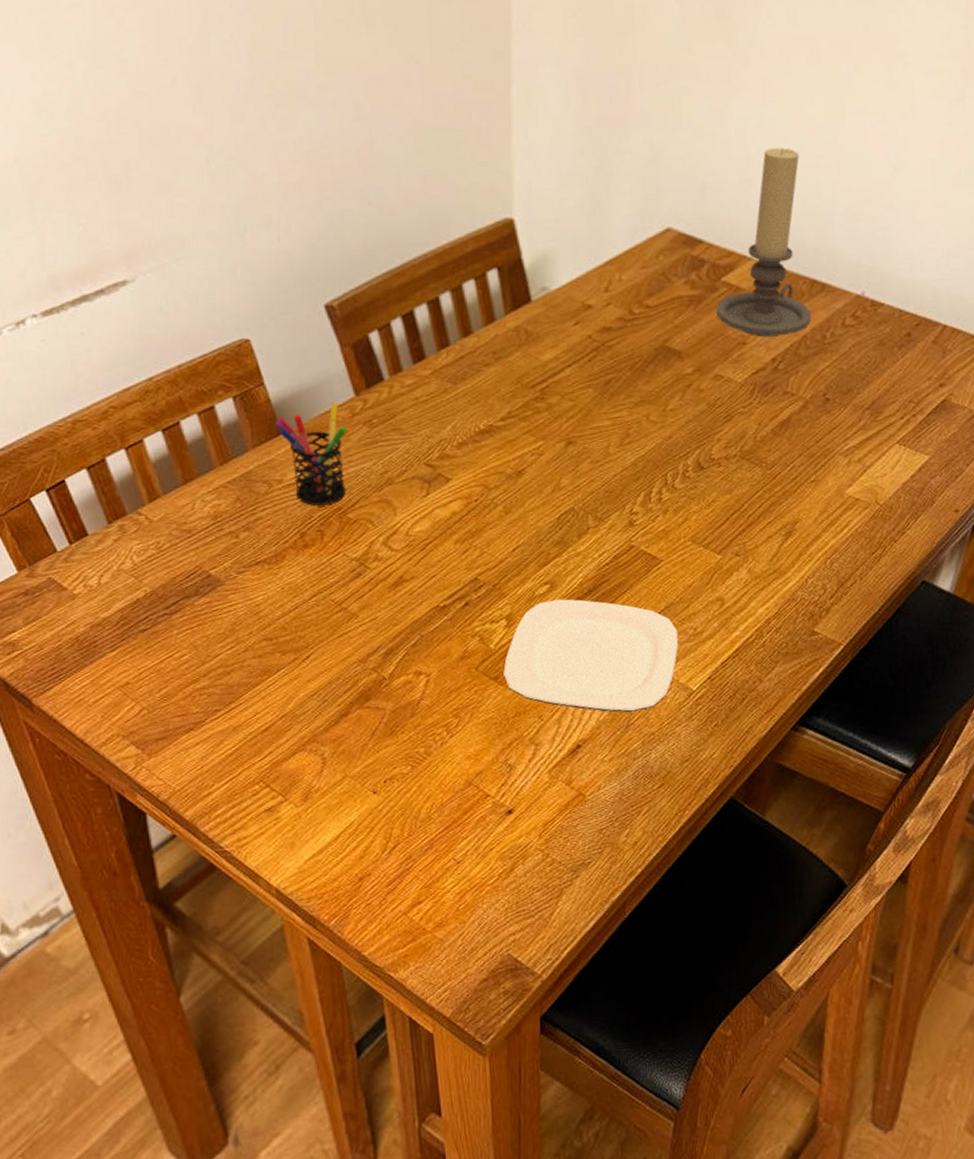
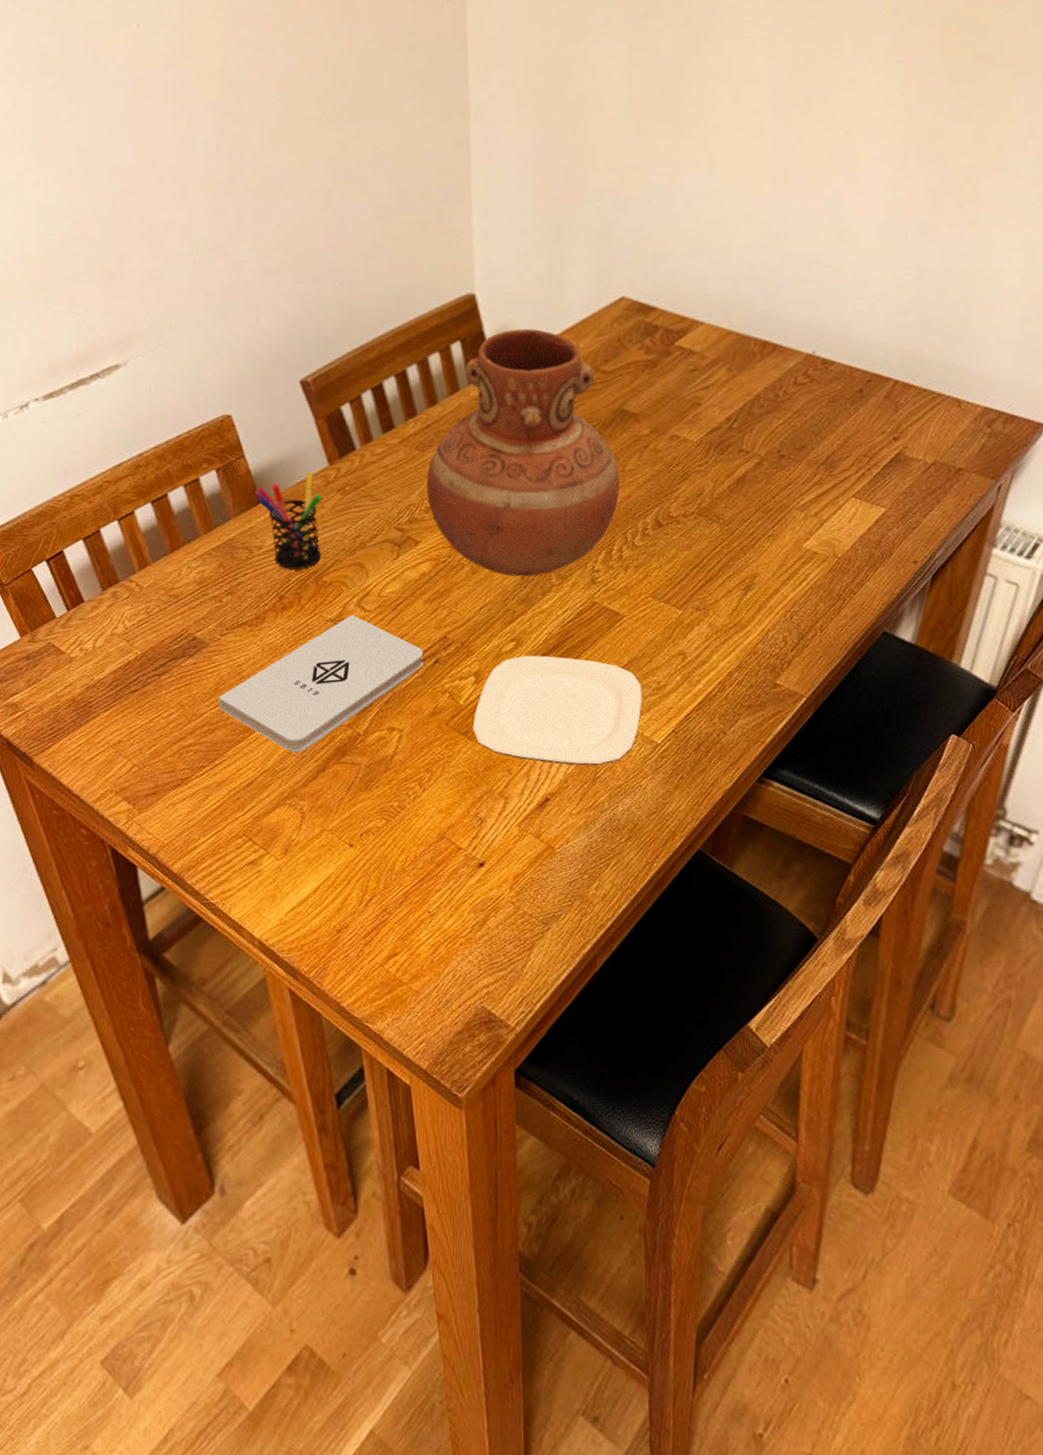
notepad: none [234,553,454,697] -> present [218,614,424,753]
vase: none [458,257,661,518] -> present [426,328,620,577]
candle holder: present [716,148,812,337] -> none [670,216,765,398]

